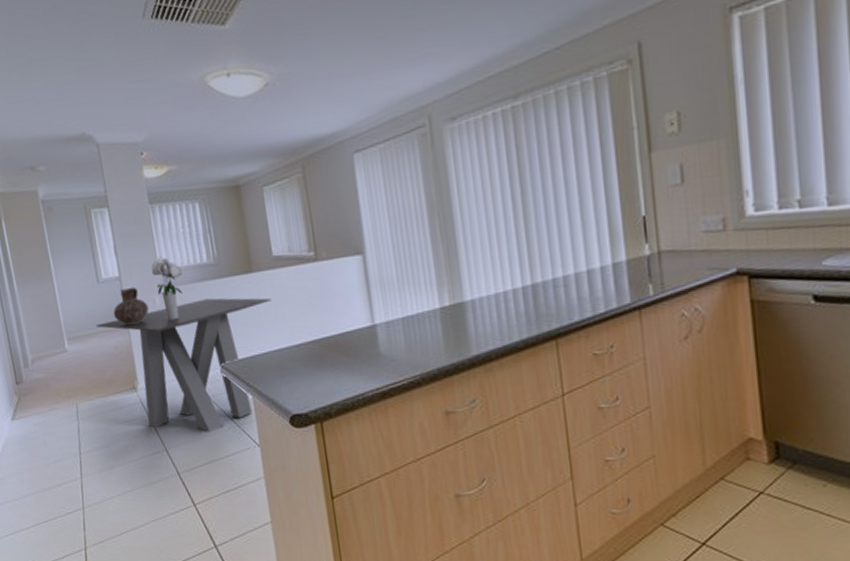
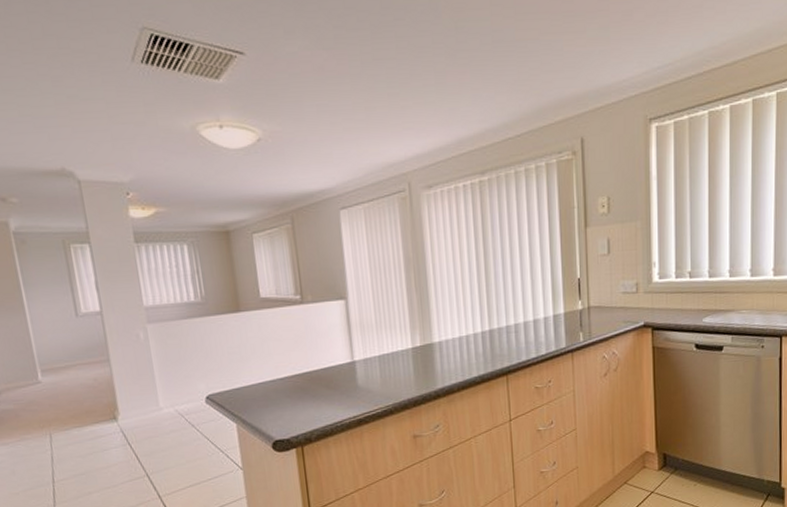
dining table: present [96,298,272,432] -> none [74,334,258,458]
ceramic jug: present [113,286,149,326] -> none [92,321,132,359]
bouquet: present [151,256,183,321] -> none [136,293,168,354]

